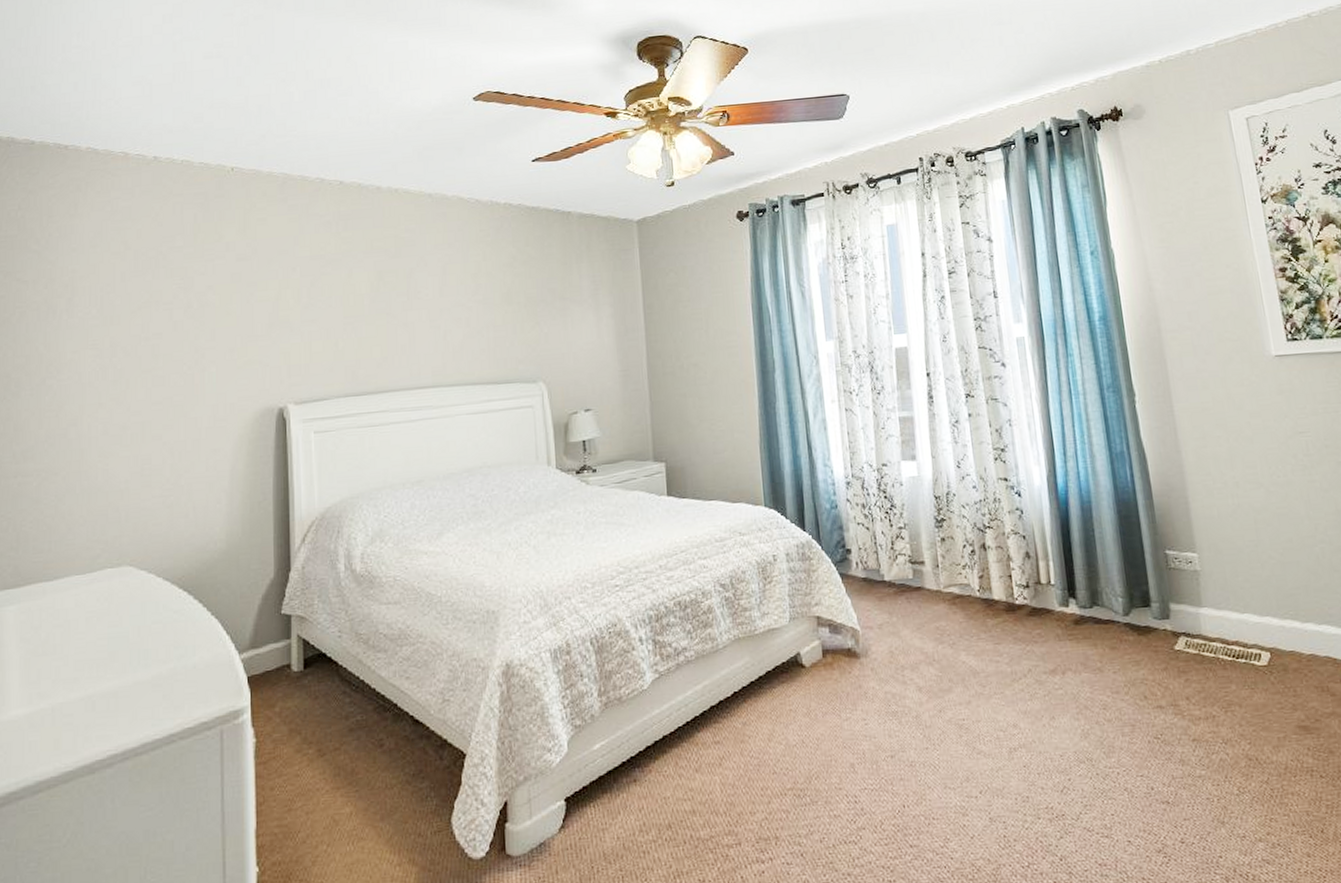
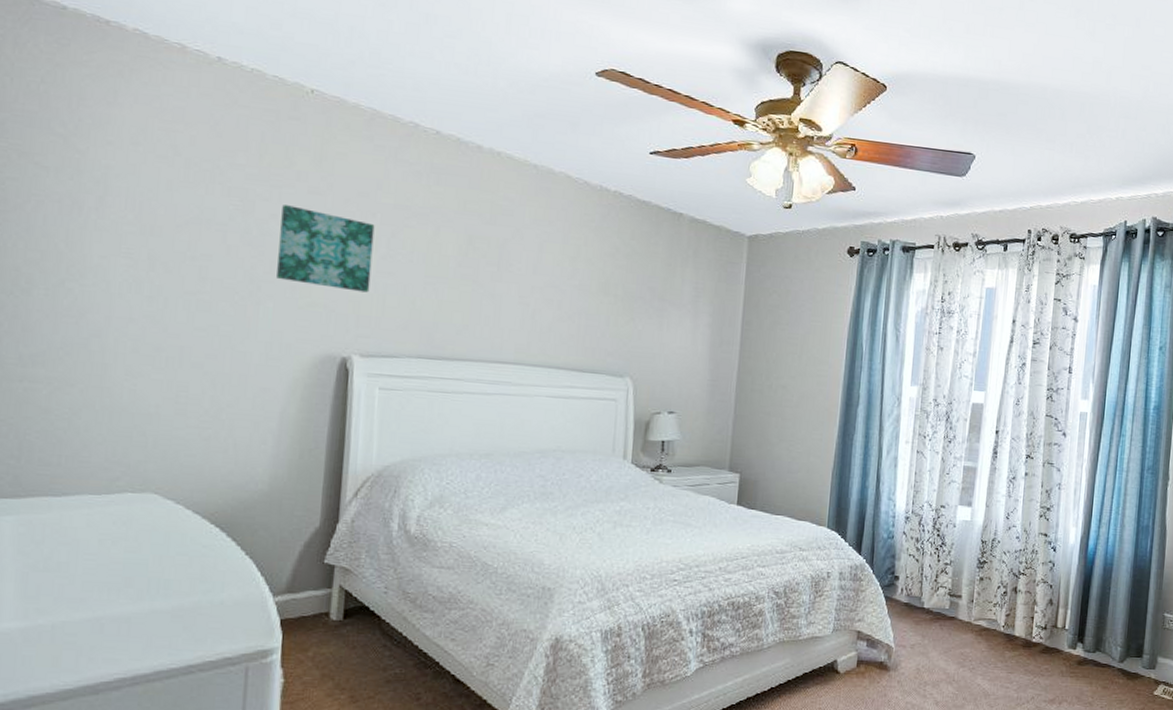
wall art: none [216,274,297,345] -> present [277,205,375,293]

